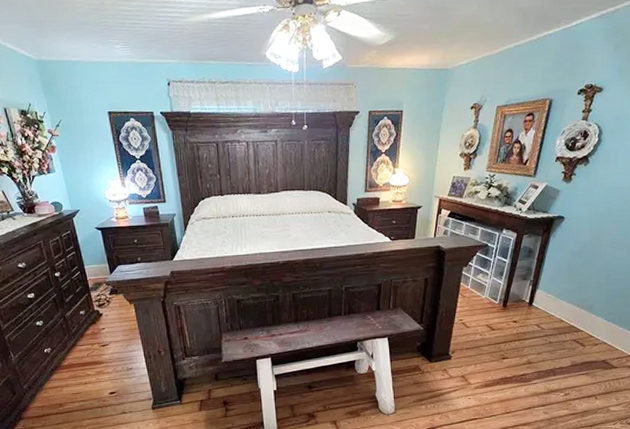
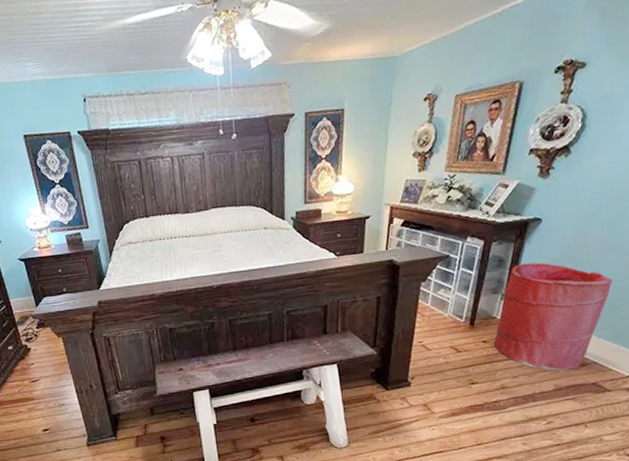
laundry hamper: none [522,254,620,349] -> present [493,262,613,371]

